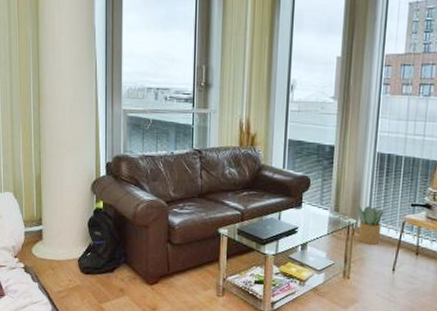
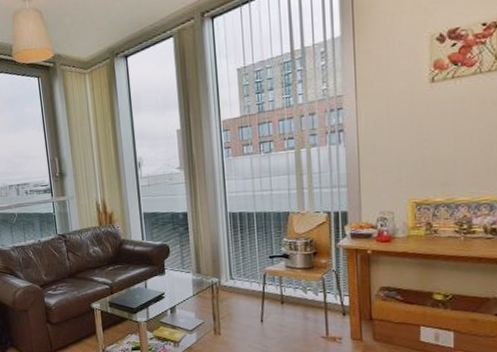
potted plant: present [356,206,384,245] -> none [217,263,245,300]

